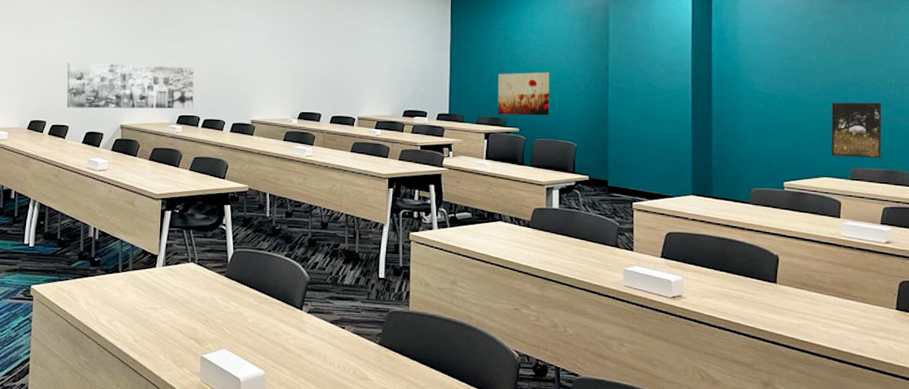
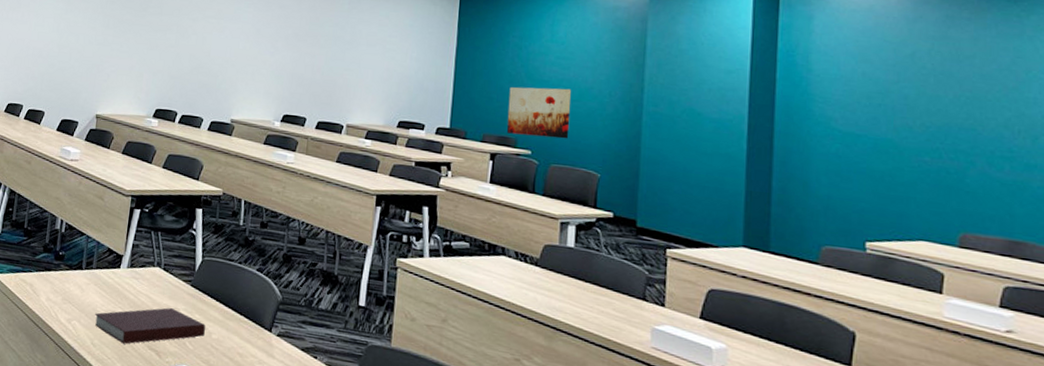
wall art: present [66,62,194,109] -> none [44,46,175,103]
notebook: none [134,299,241,337] -> present [94,308,205,344]
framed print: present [831,102,882,159] -> none [932,149,1005,225]

